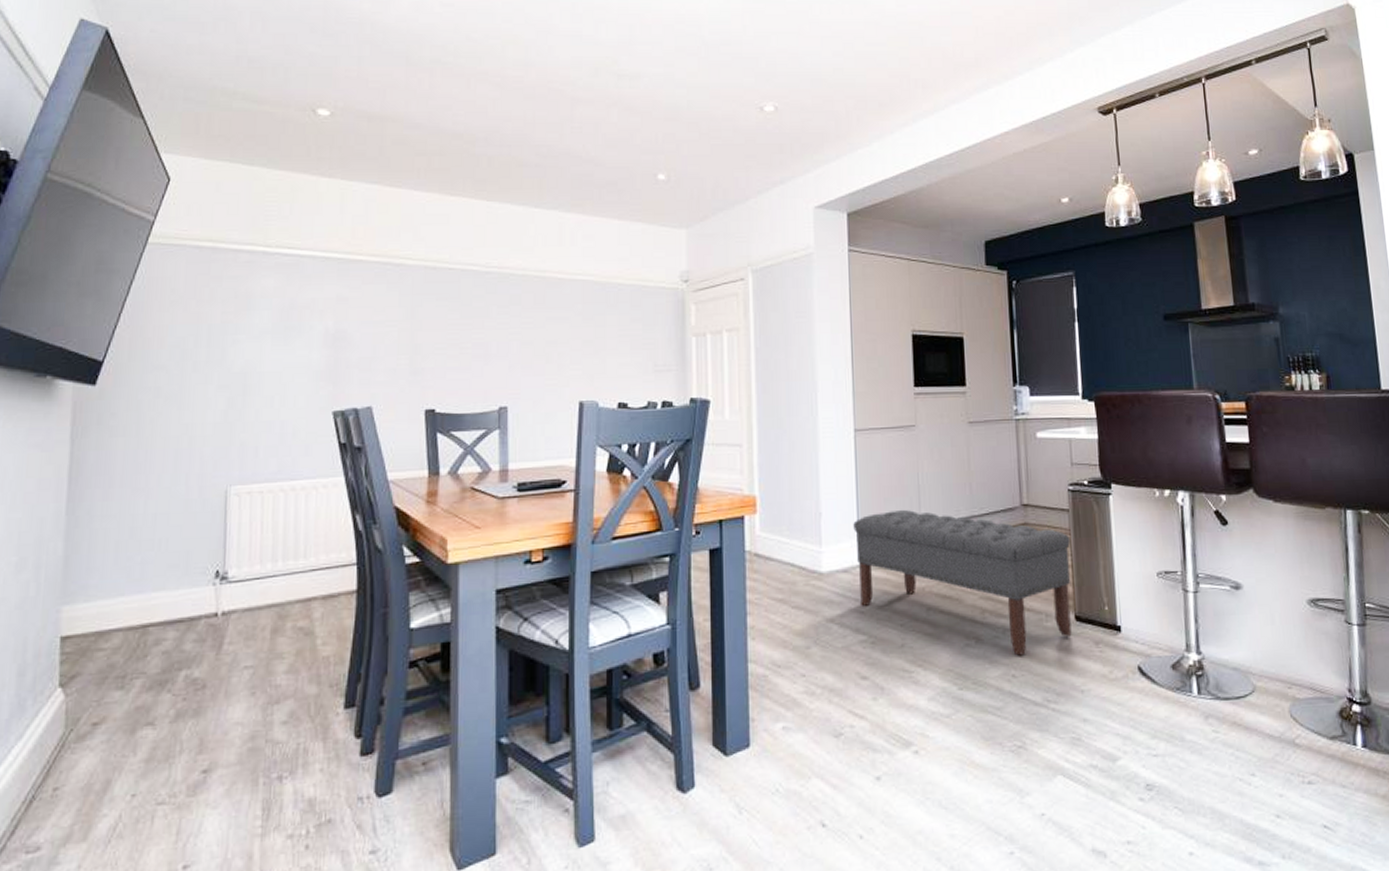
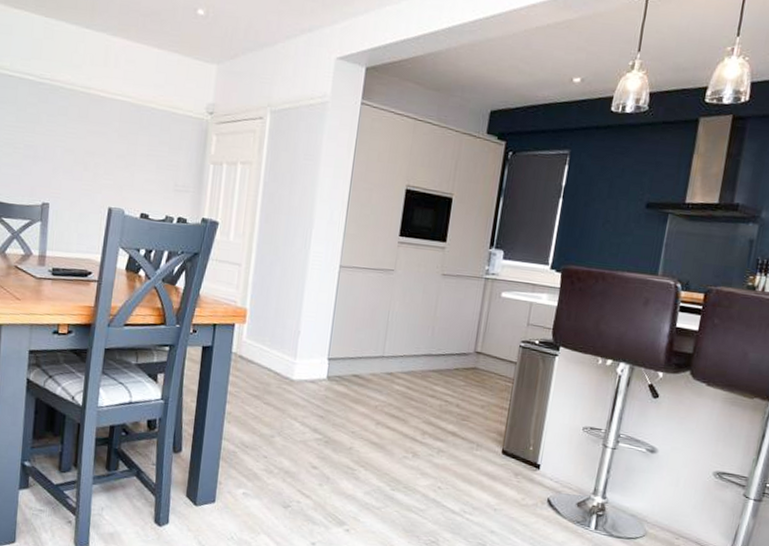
bench: present [853,509,1072,656] -> none [321,339,512,473]

